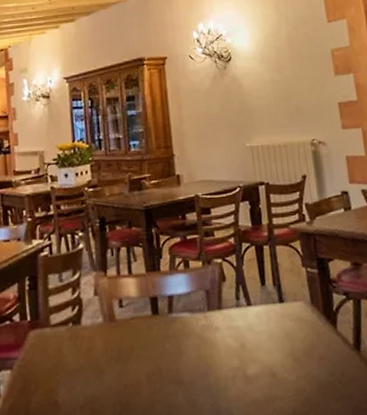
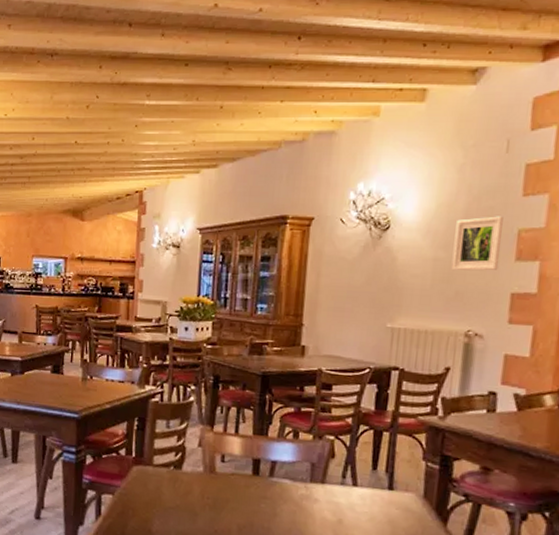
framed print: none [283,40,324,90] -> present [451,216,503,271]

